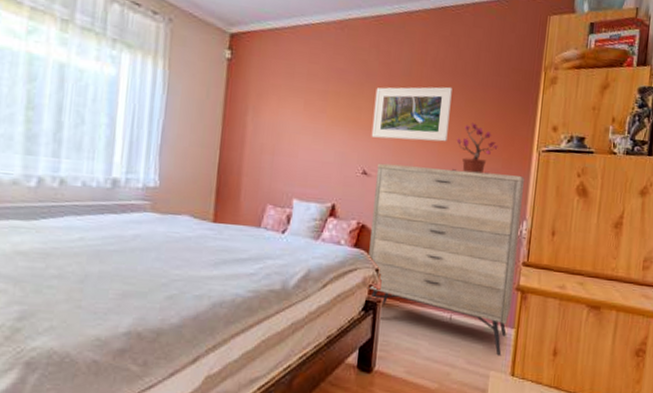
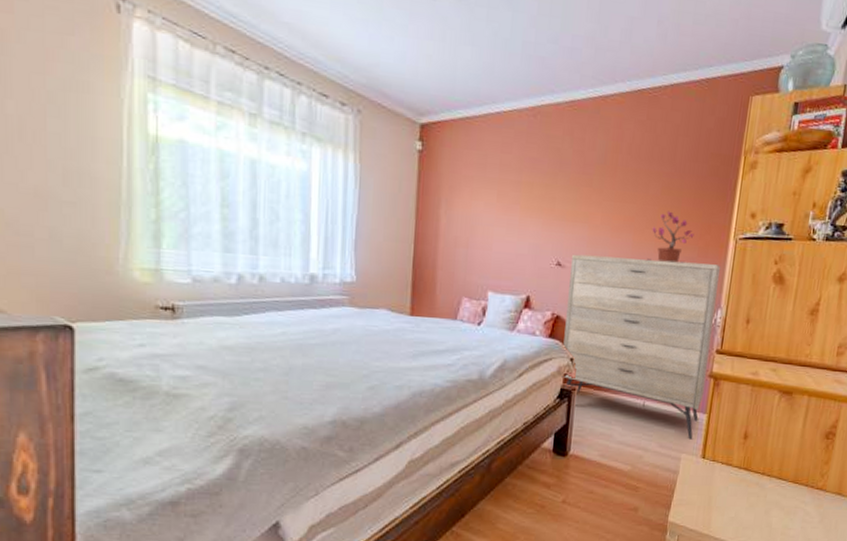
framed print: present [371,86,452,142] -> none [565,174,648,232]

